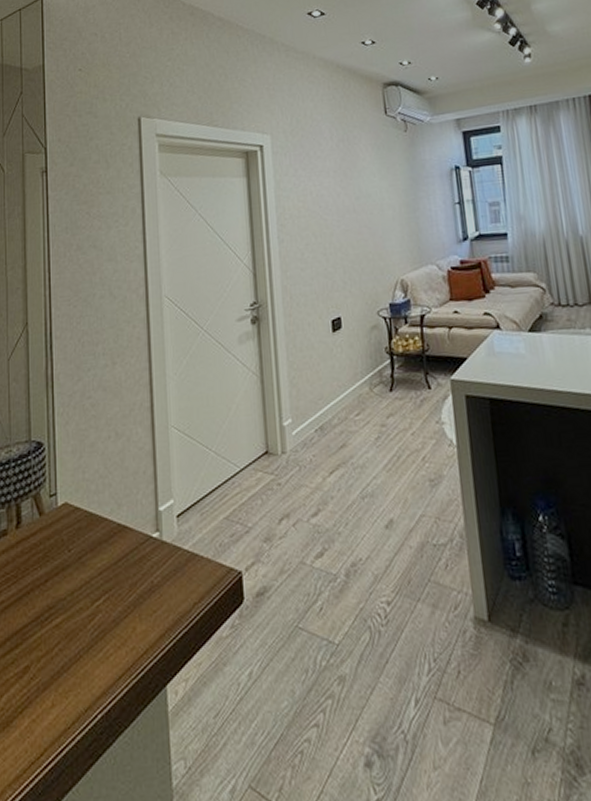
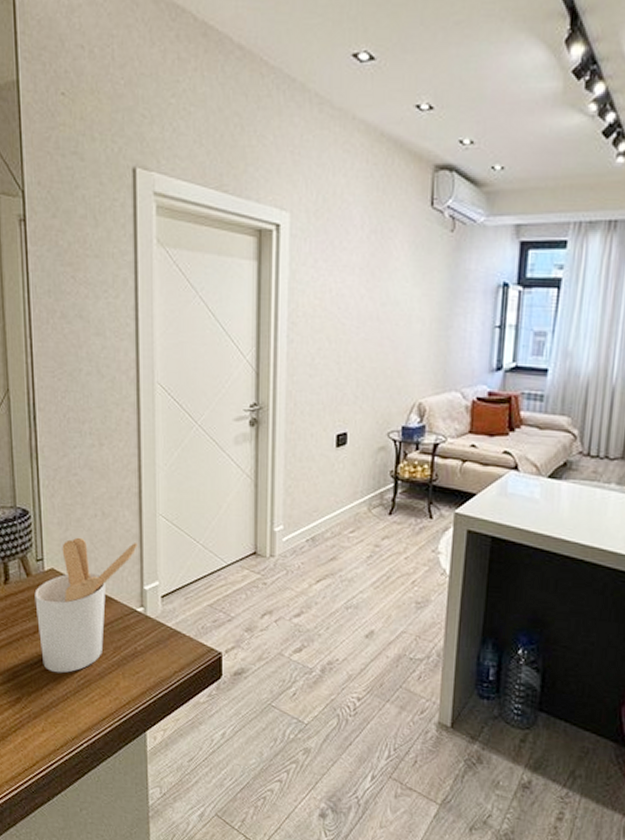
utensil holder: none [47,460,151,627] -> present [34,537,137,674]

